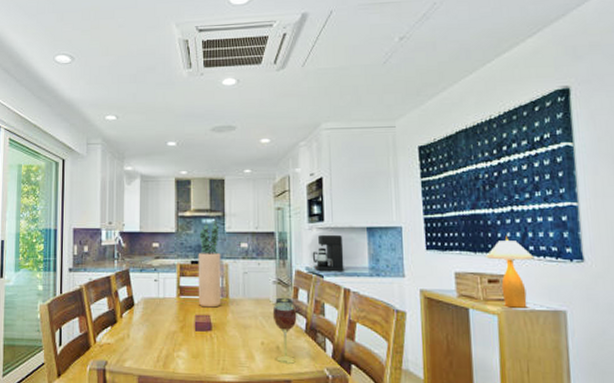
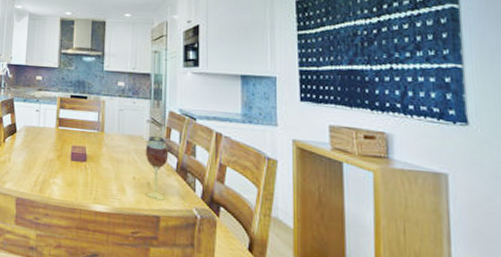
vase: present [198,217,221,308] -> none [75,56,99,141]
coffee maker: present [312,234,344,272] -> none [186,79,217,117]
table lamp: present [484,235,535,308] -> none [361,92,414,167]

